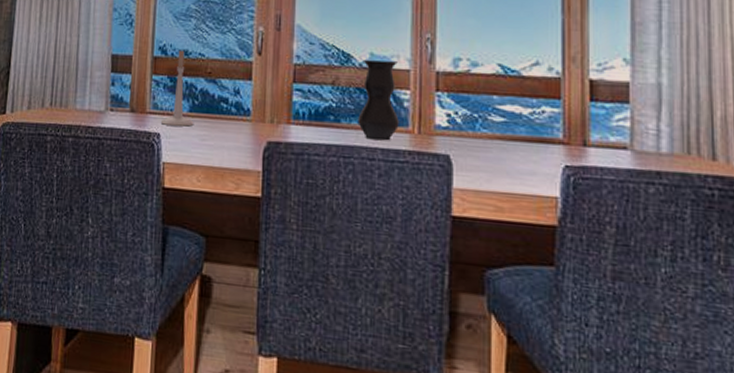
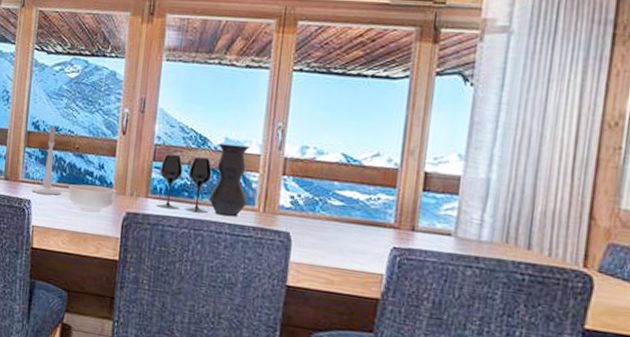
bowl: none [201,112,255,145] -> present [68,184,116,213]
wine glass: none [299,73,359,139] -> present [155,153,212,214]

